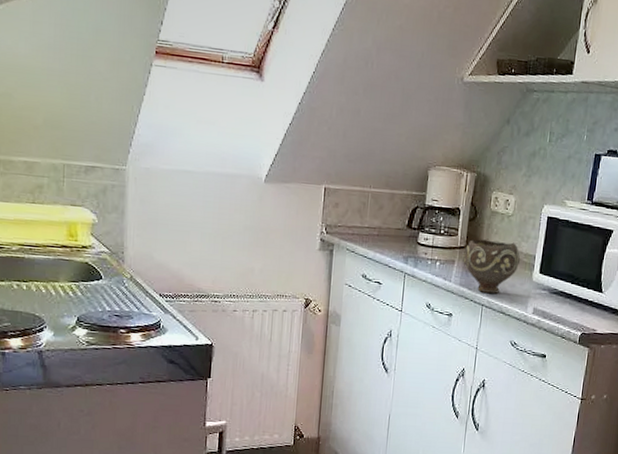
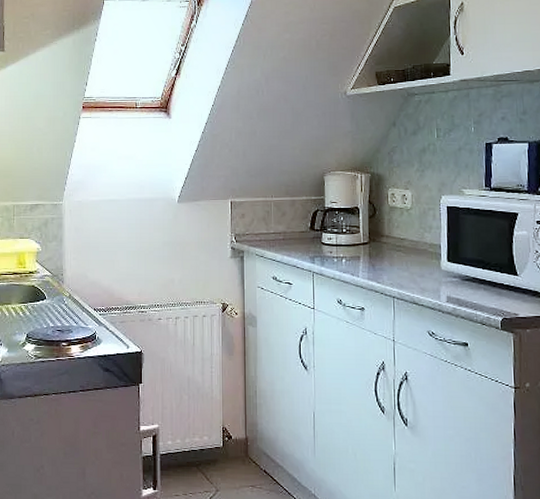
bowl: present [463,239,520,294] -> none [368,234,425,285]

